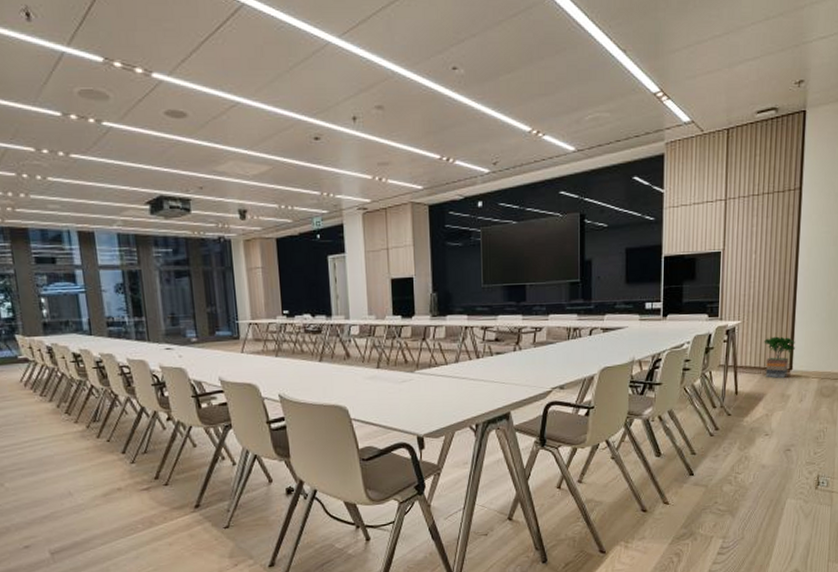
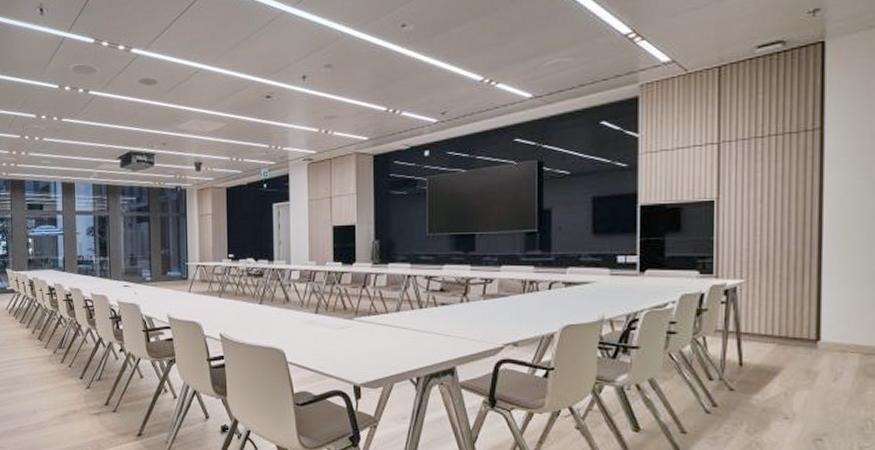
potted tree: present [764,336,796,378] -> none [777,300,825,350]

